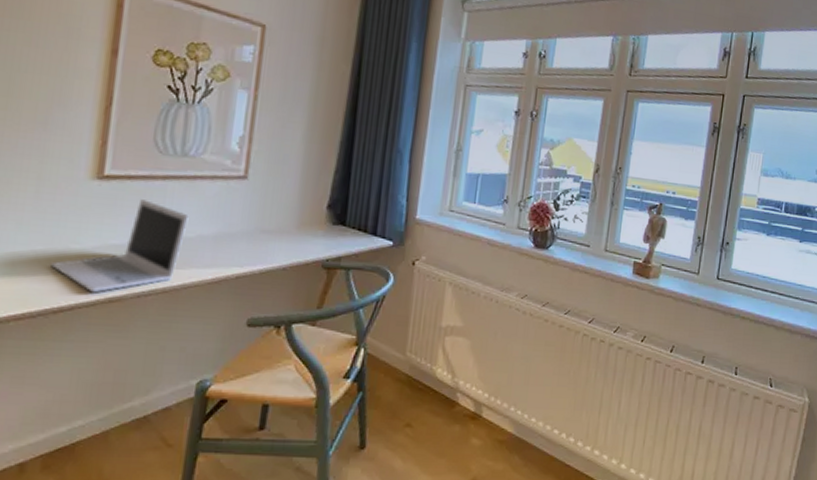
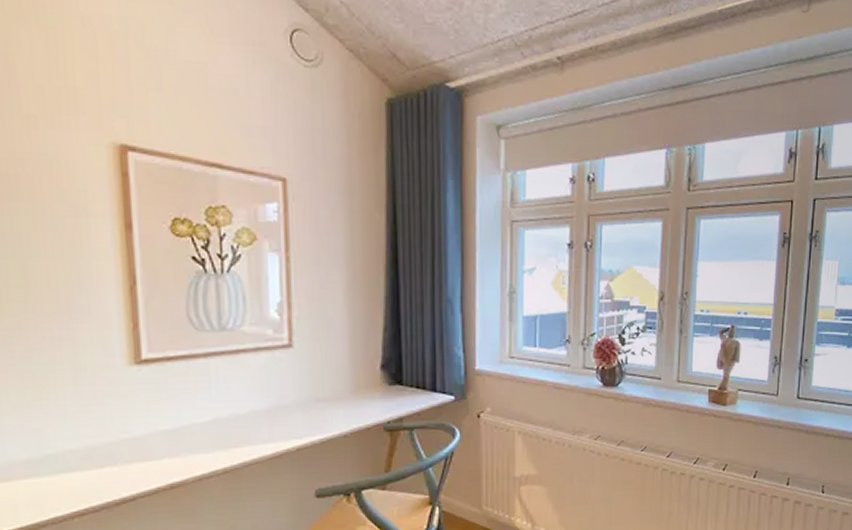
laptop: present [49,199,189,293] -> none [103,380,238,481]

